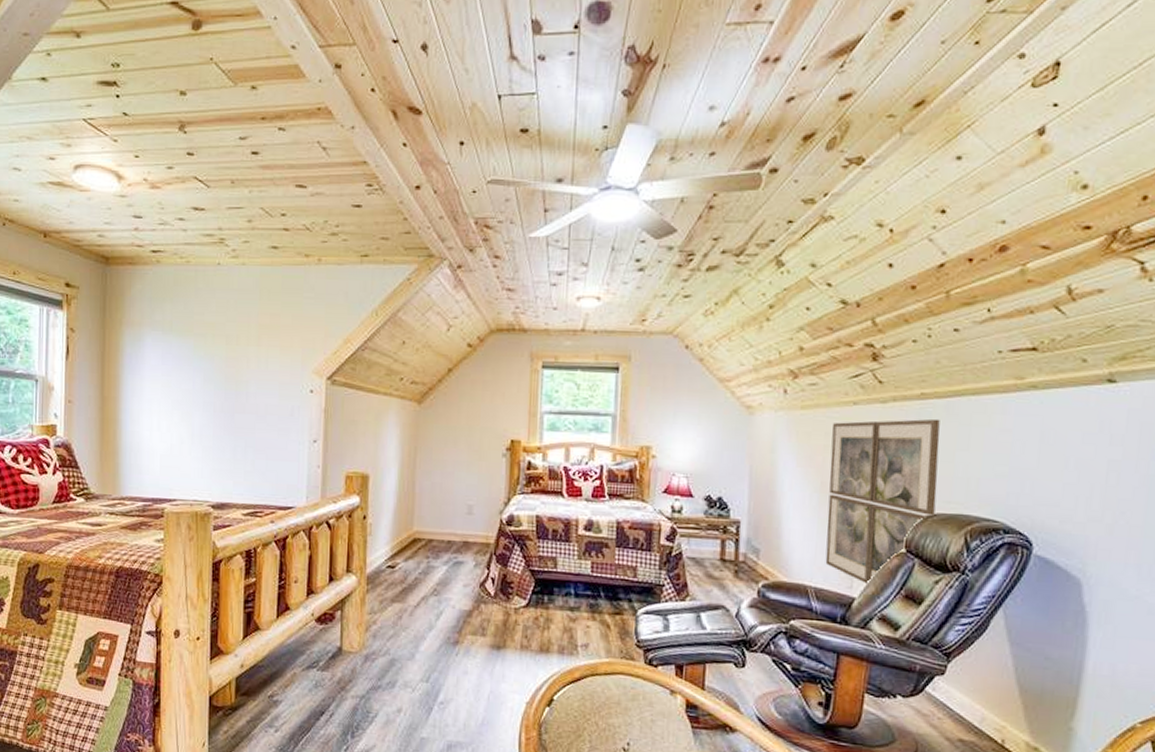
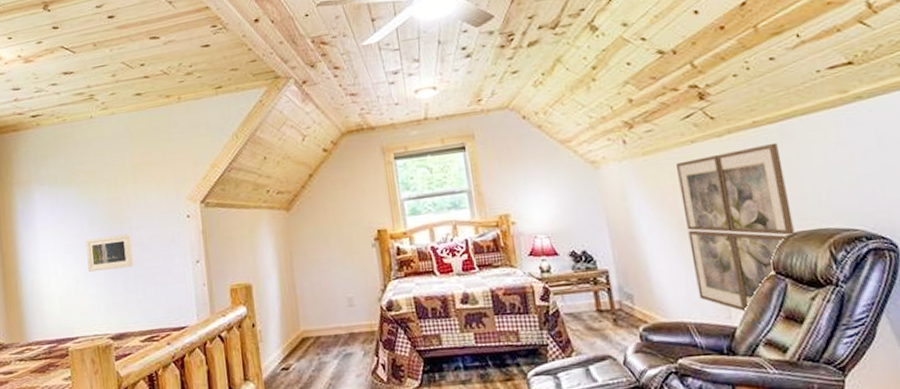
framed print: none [194,398,247,435] -> present [85,233,134,272]

